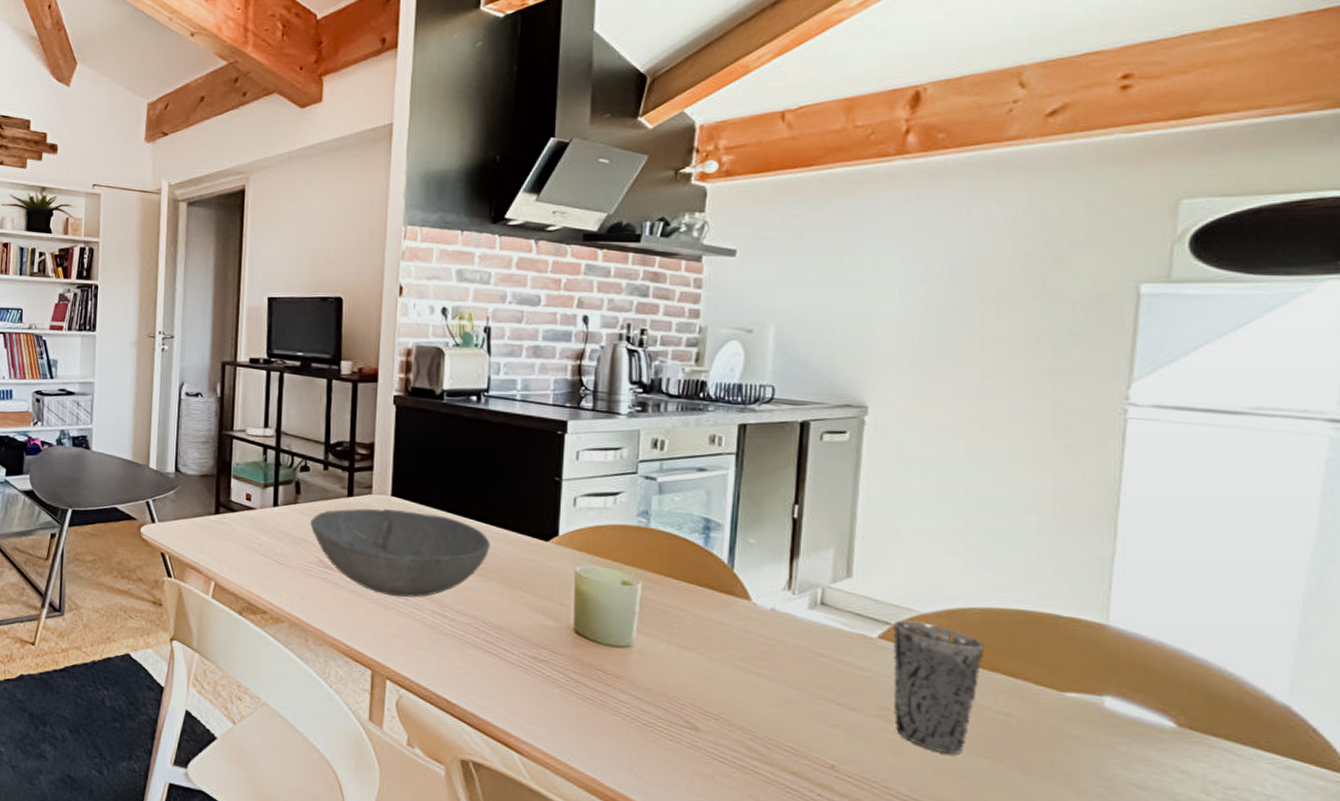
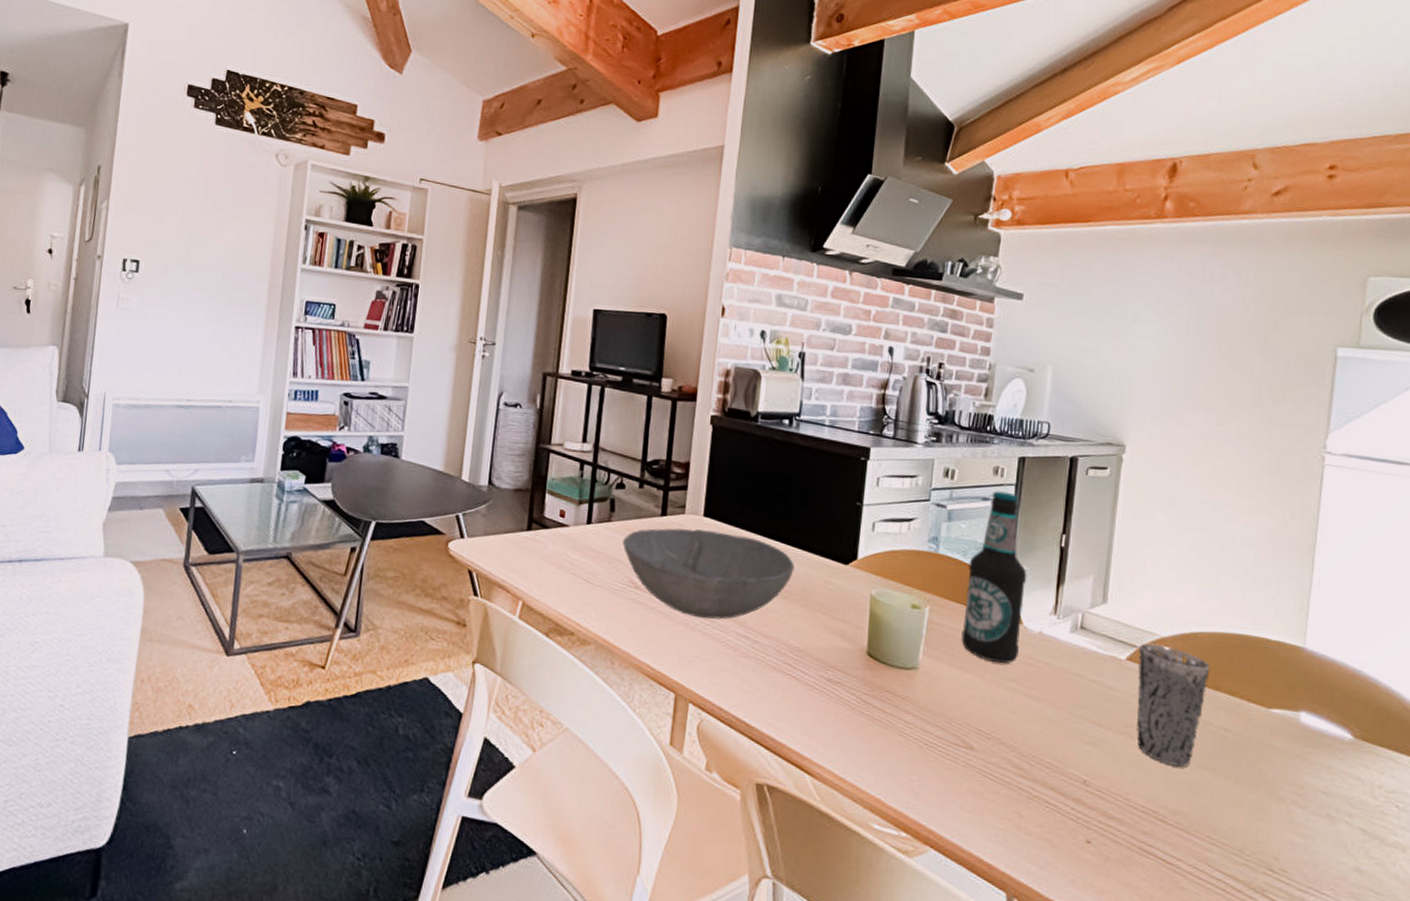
bottle: none [680,460,754,642] -> present [961,491,1027,664]

